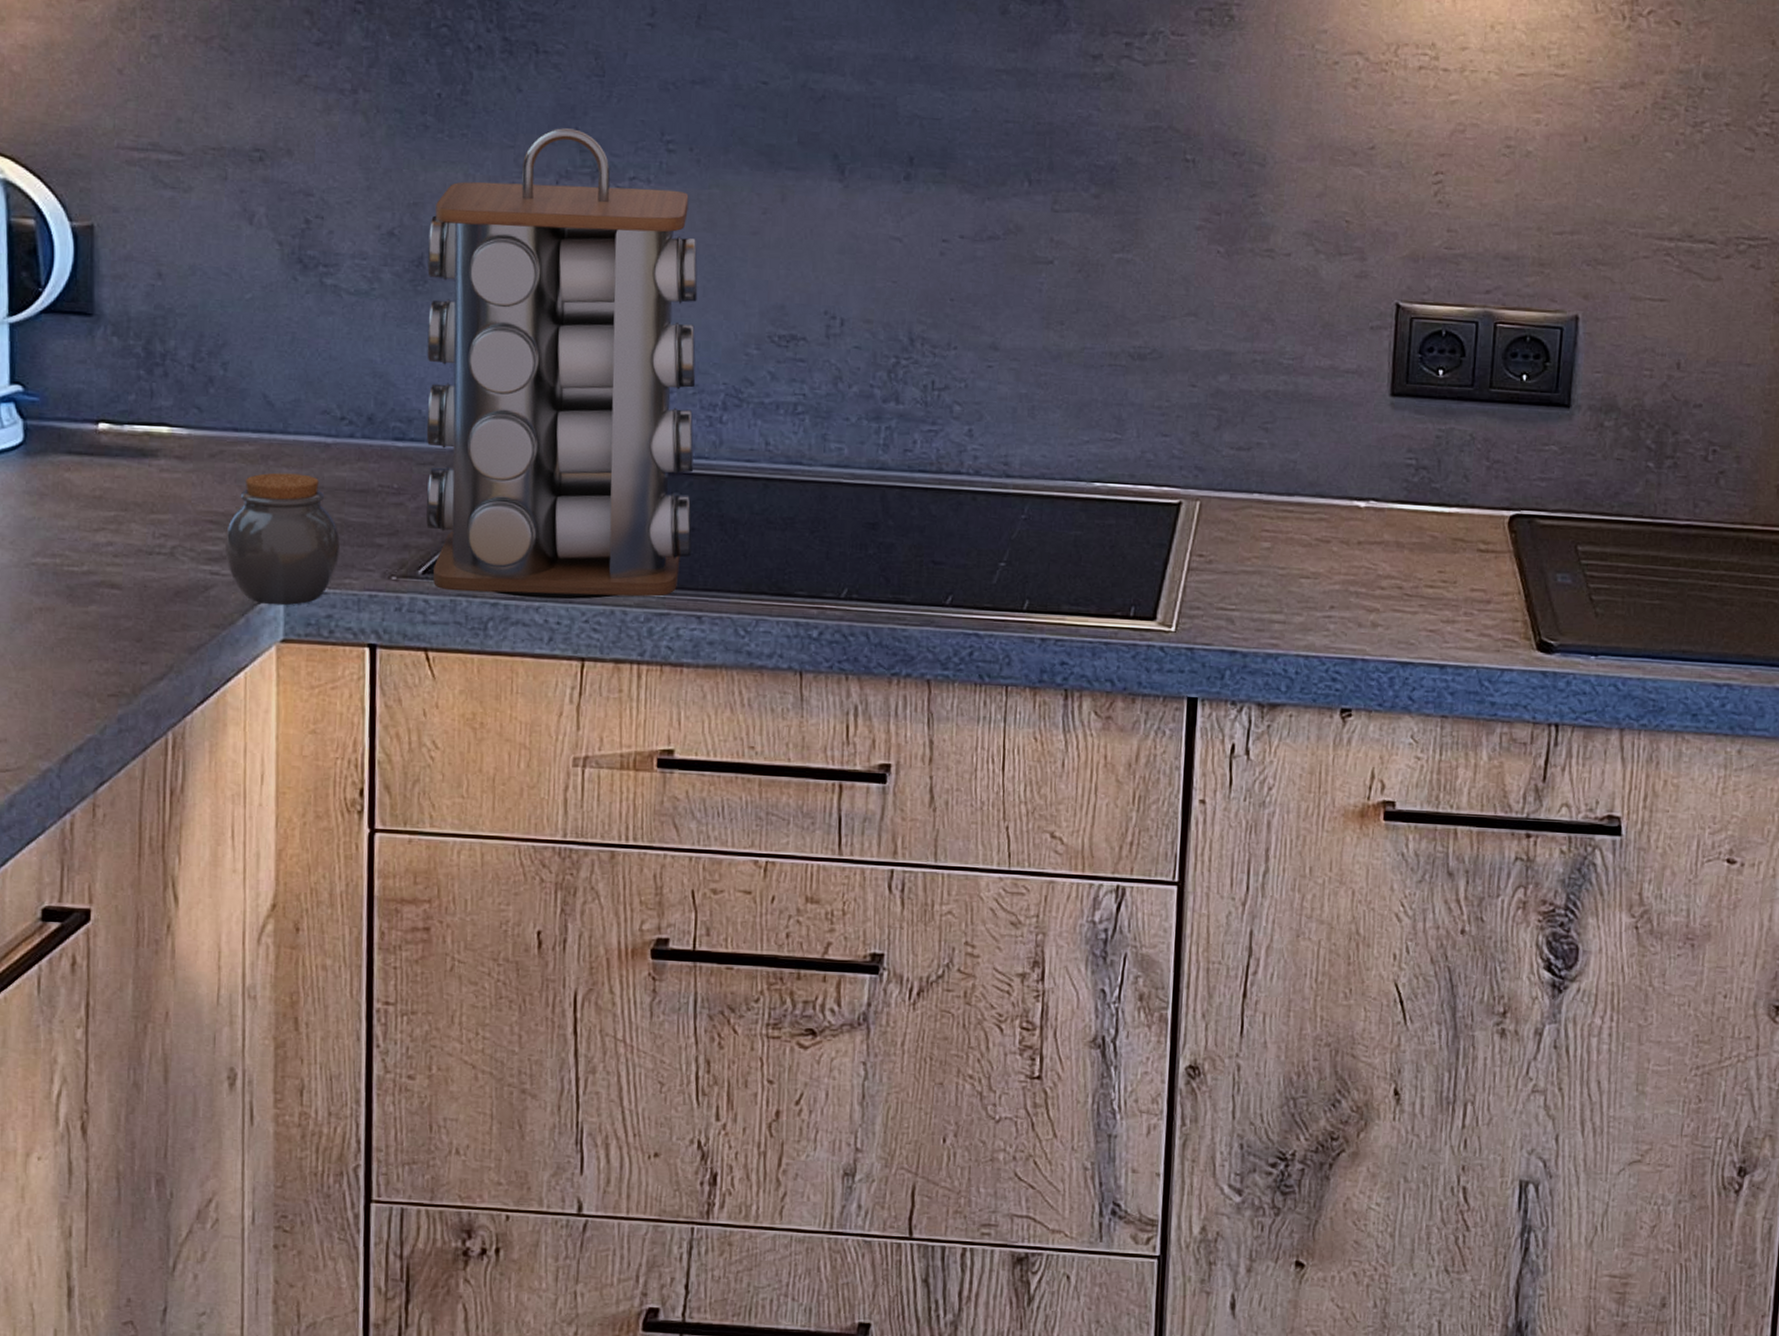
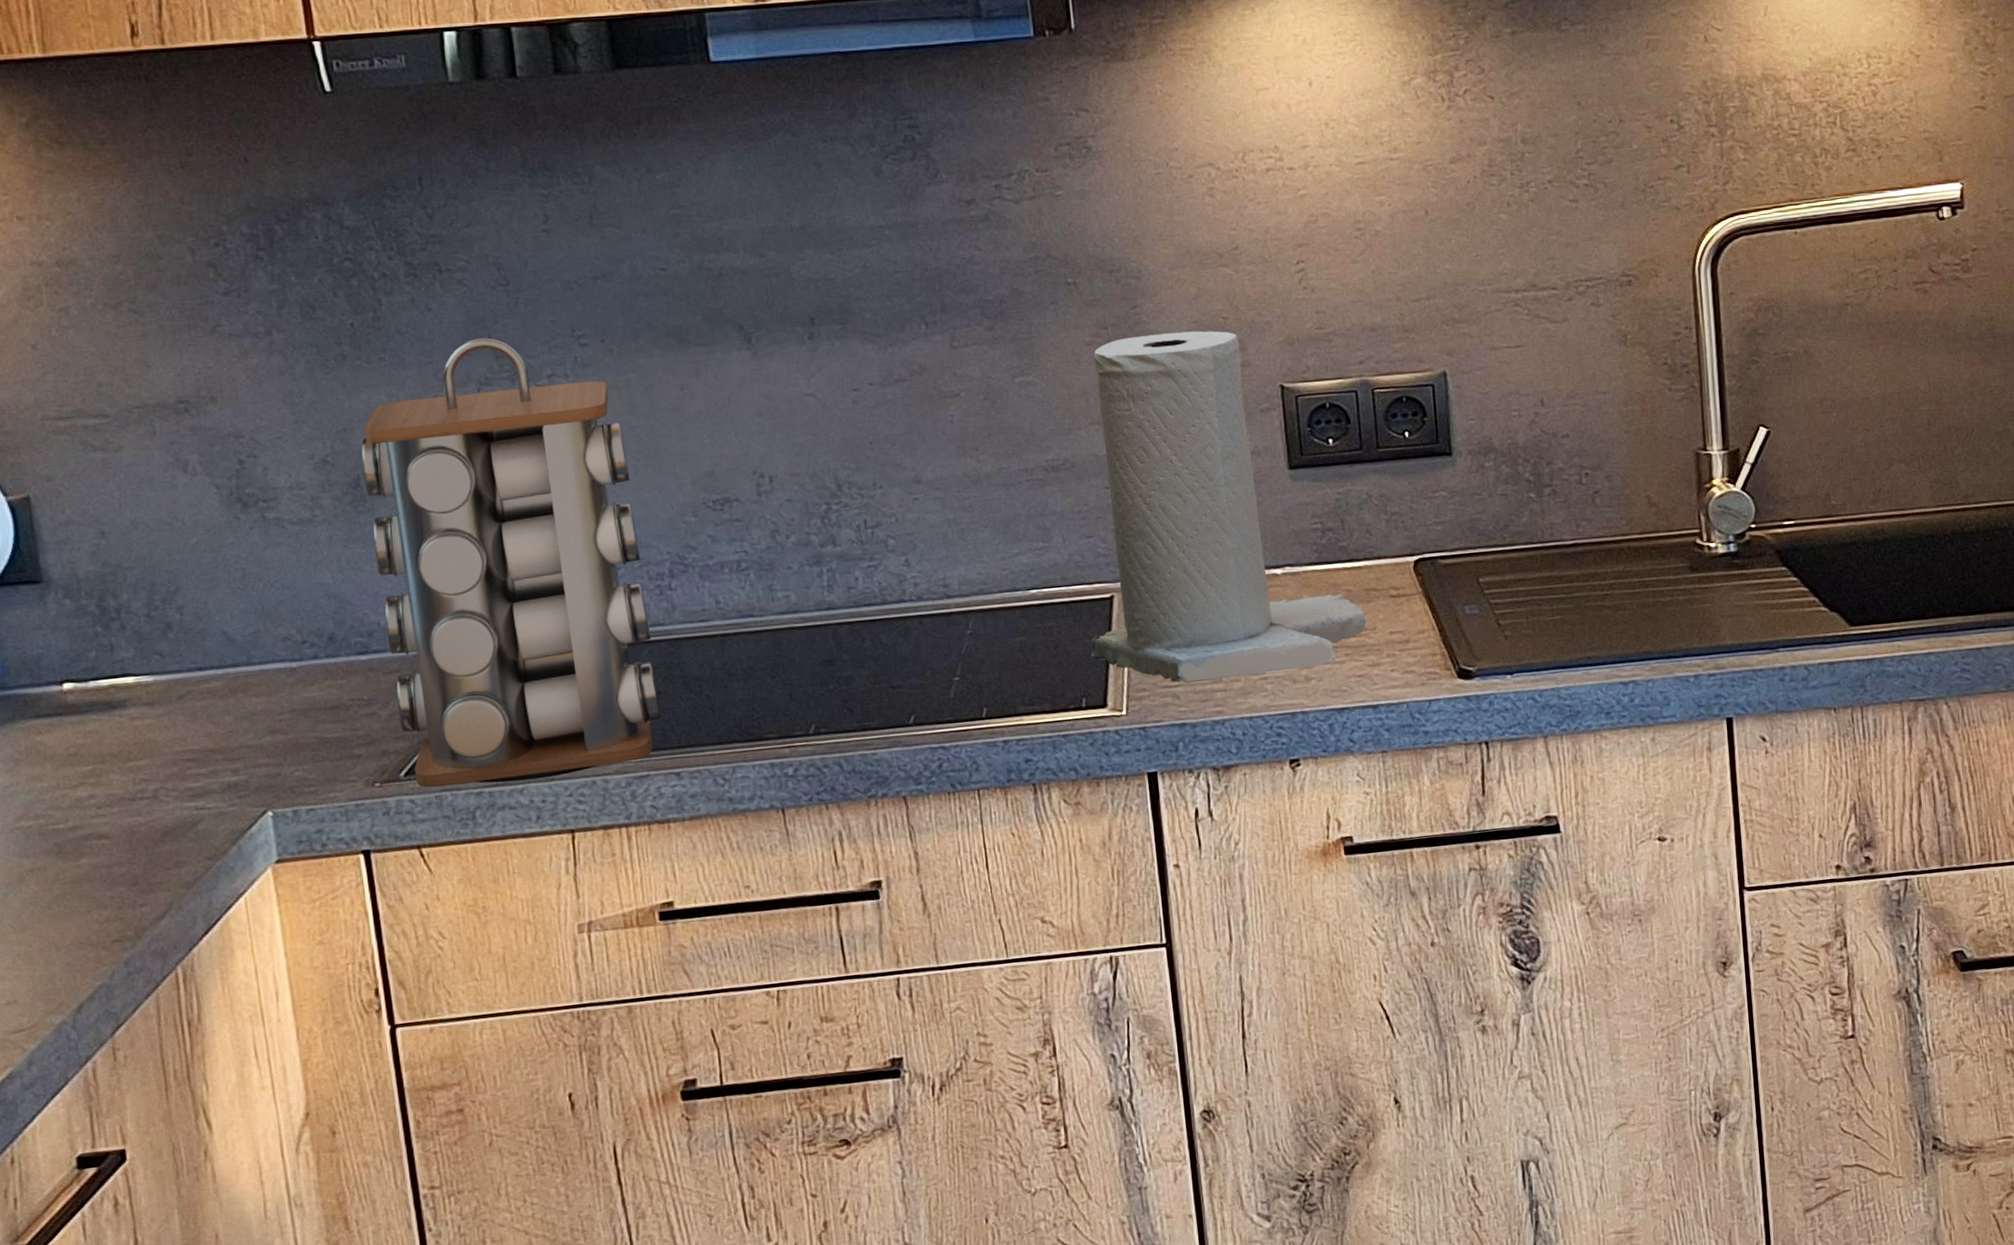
jar: present [224,472,341,606] -> none [205,700,321,830]
paper towel: none [1147,227,1448,613] -> present [1090,330,1367,684]

